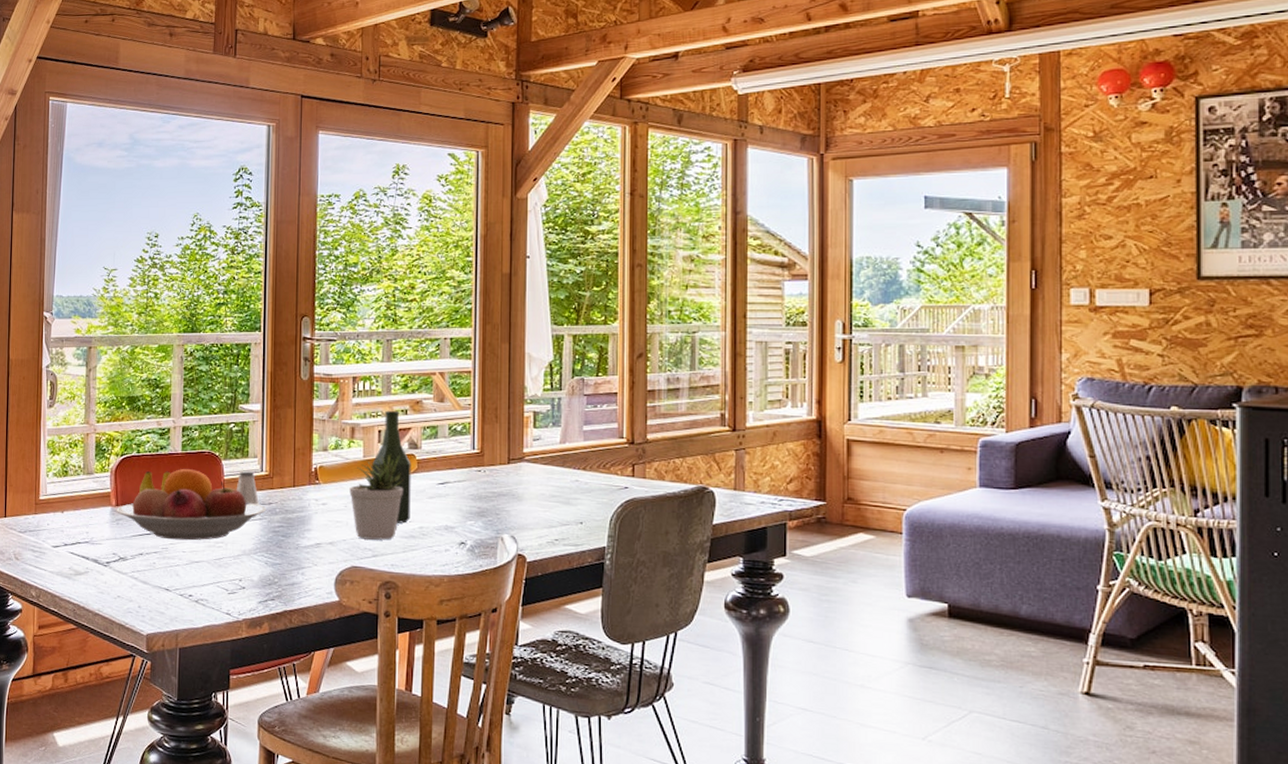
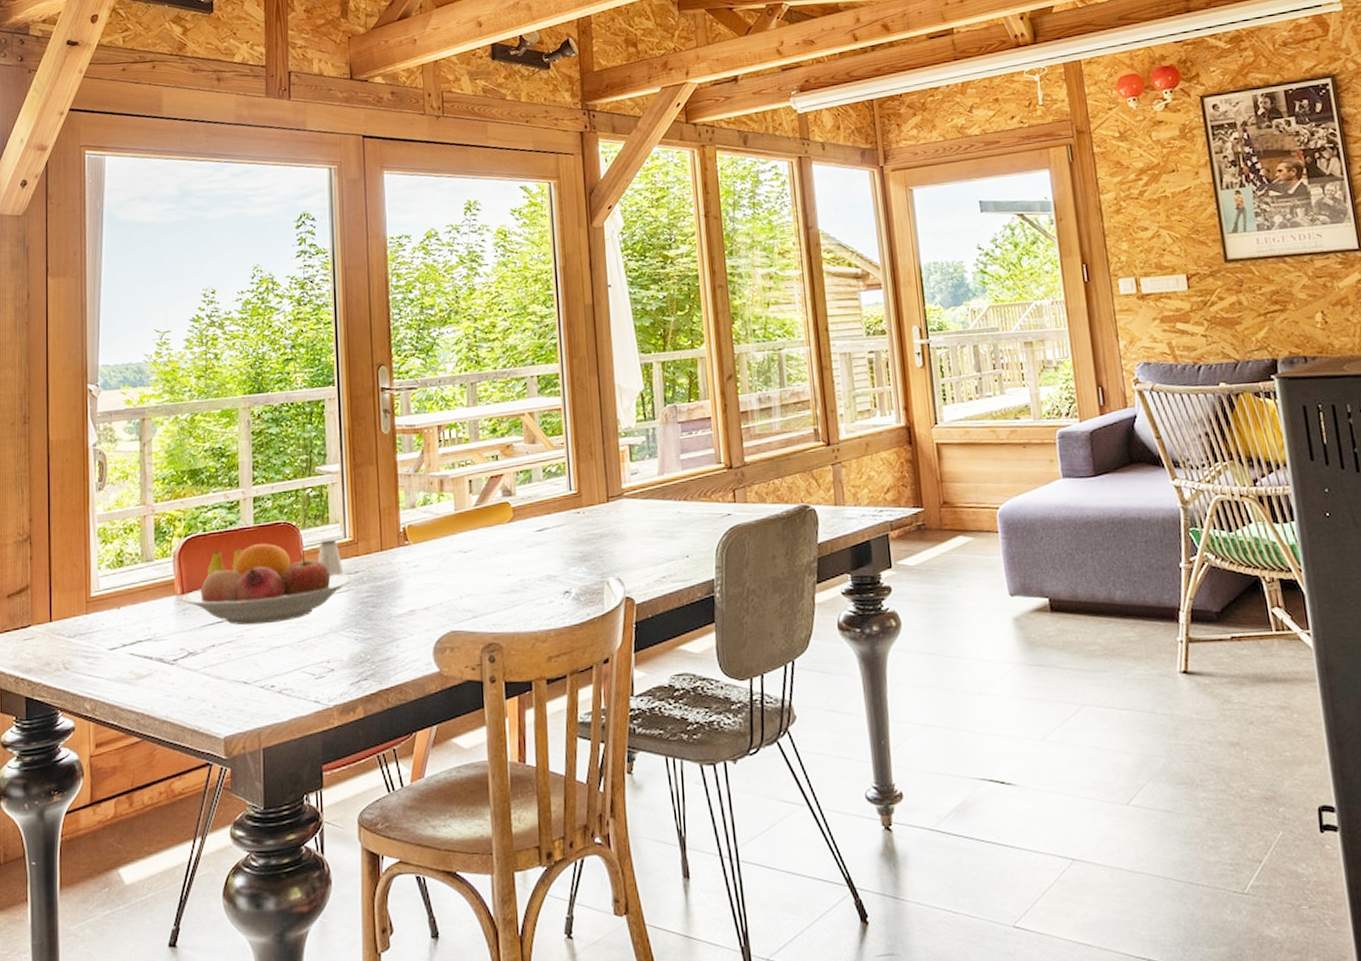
potted plant: present [349,454,404,540] -> none [442,504,500,600]
bottle: present [372,410,411,523] -> none [464,457,510,578]

